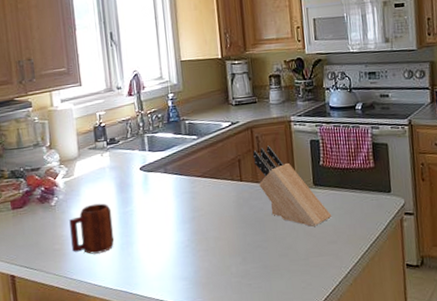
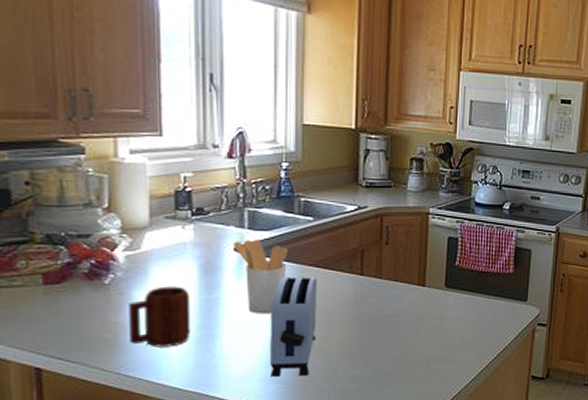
utensil holder: none [139,159,181,222] -> present [234,240,289,314]
toaster: none [172,186,210,276] -> present [270,276,317,378]
knife block: present [252,145,332,227] -> none [379,238,461,331]

